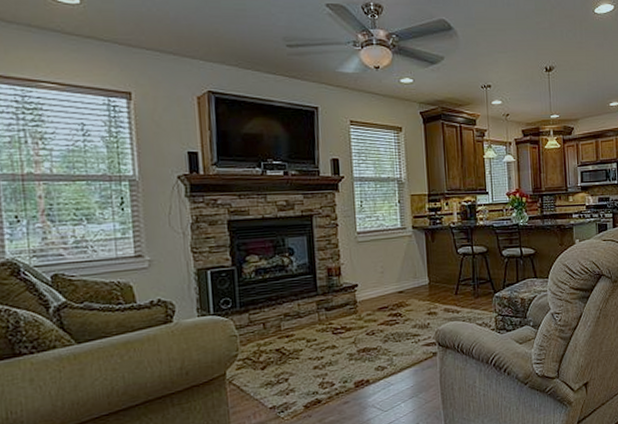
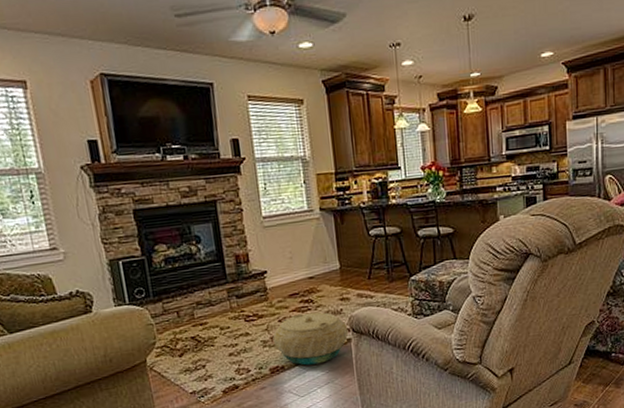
basket: none [359,326,435,379] -> present [272,312,349,366]

